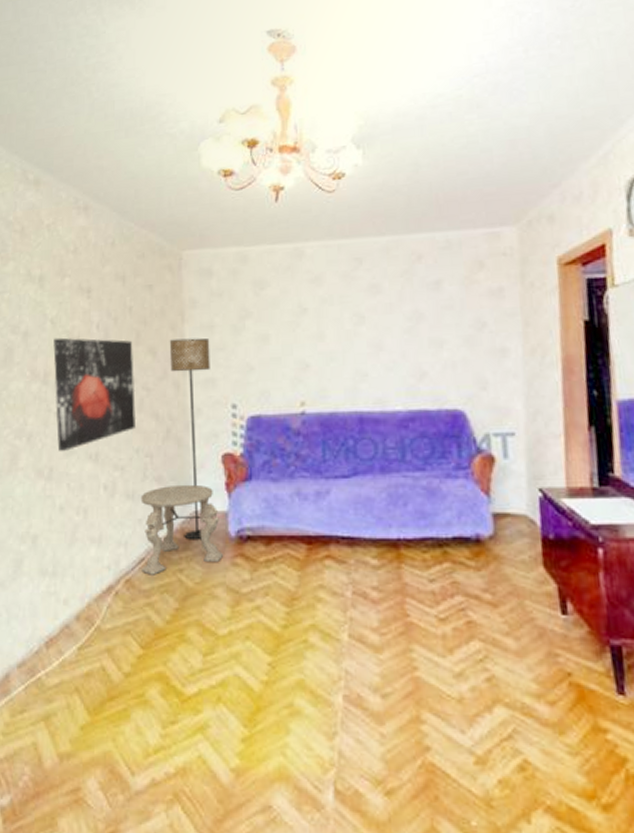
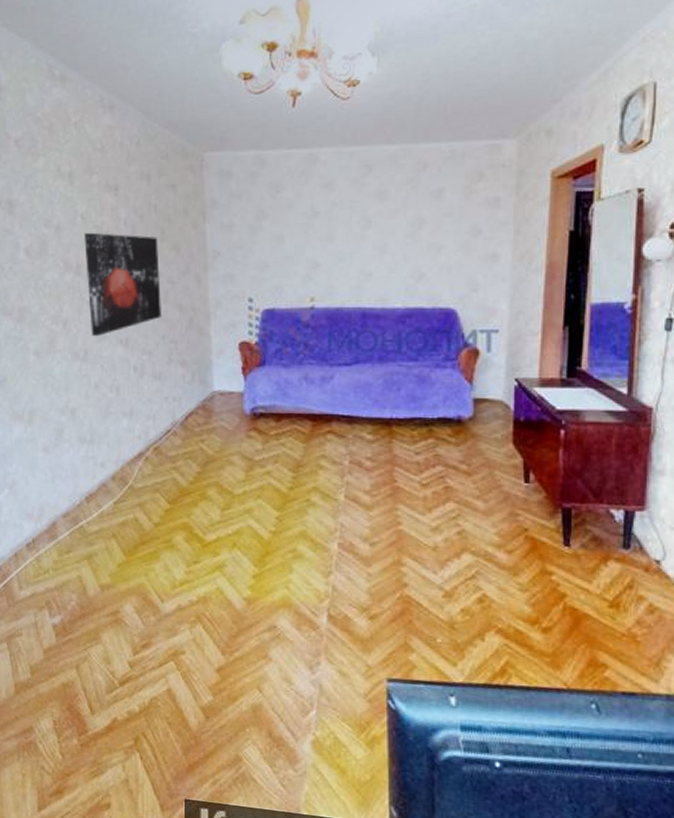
side table: present [140,484,223,575] -> none [166,368,239,444]
floor lamp: present [169,338,210,540] -> none [191,236,229,416]

